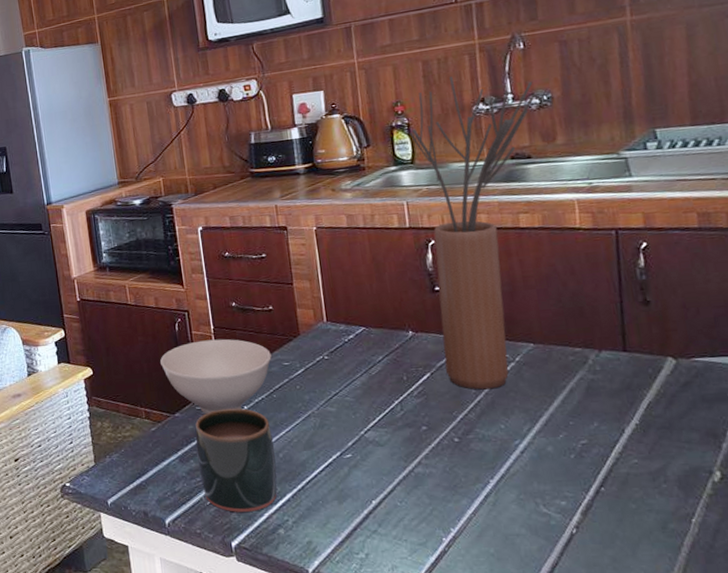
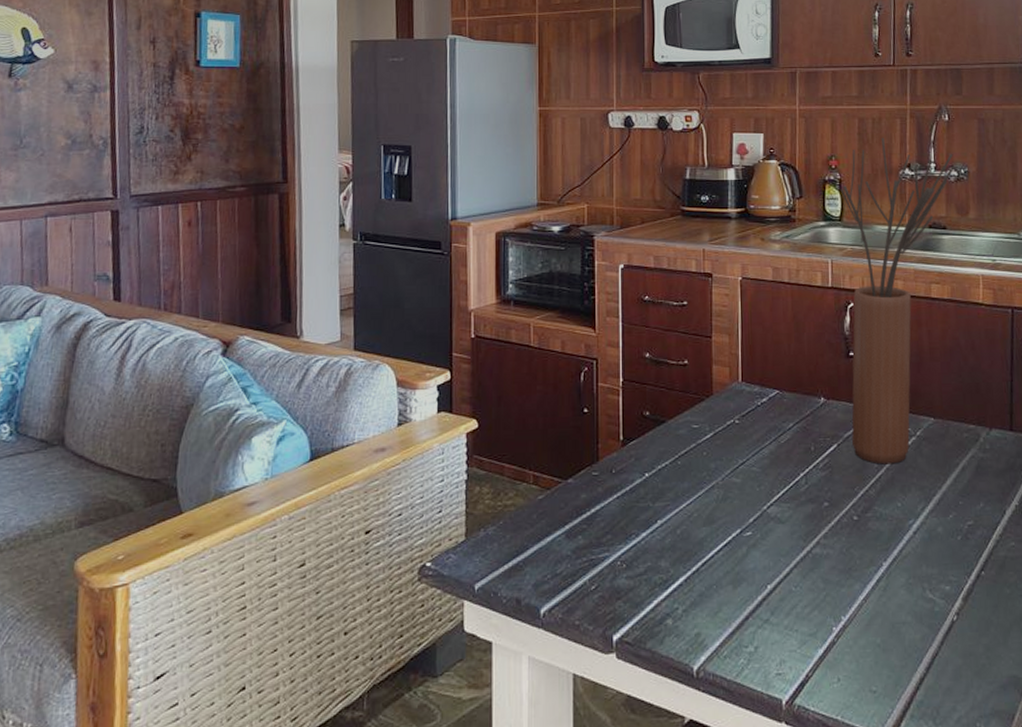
bowl: present [160,339,272,415] -> none [559,394,681,482]
mug: present [195,408,277,512] -> none [587,475,673,599]

